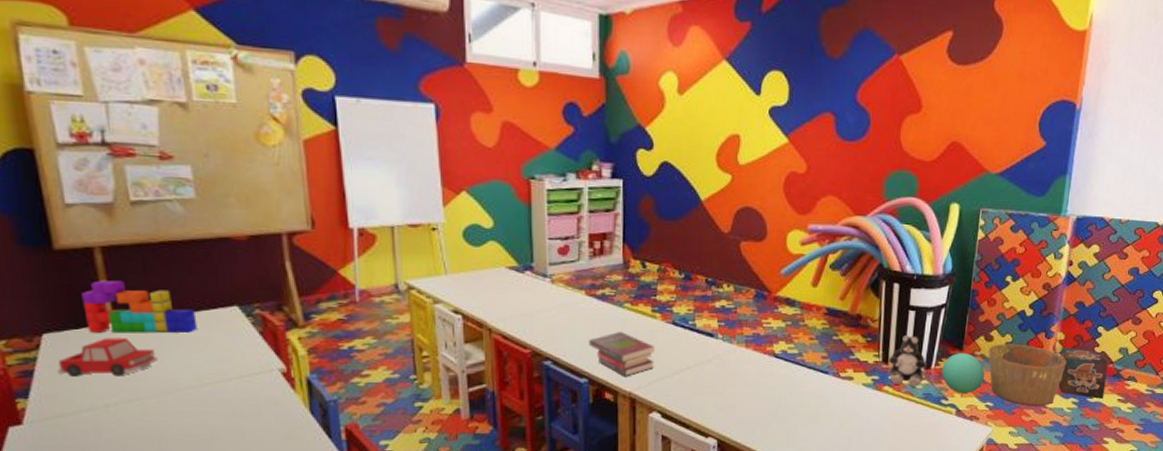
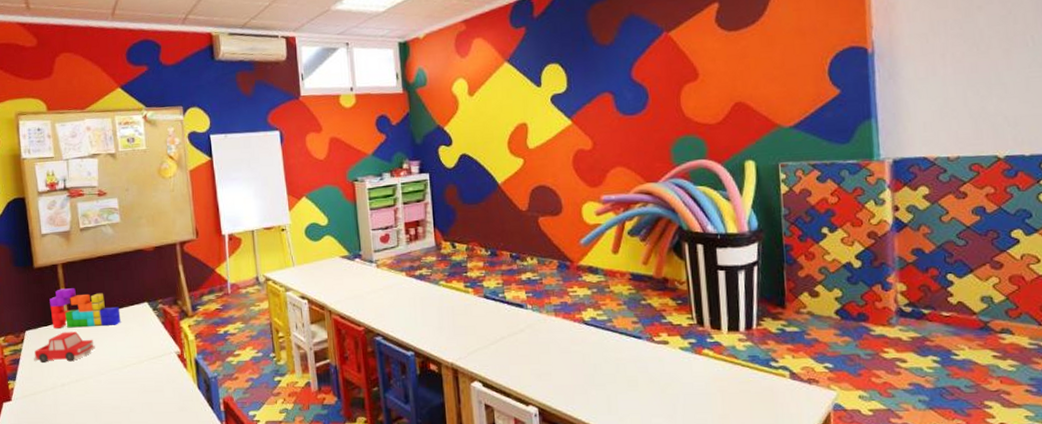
books: present [589,331,655,377] -> none [412,306,471,349]
plush toy: present [888,335,927,387] -> none [703,296,748,349]
ball: present [941,353,985,393] -> none [765,311,816,355]
basket: present [988,343,1067,406] -> none [815,298,915,366]
toy box: present [1058,347,1109,399] -> none [904,299,973,356]

